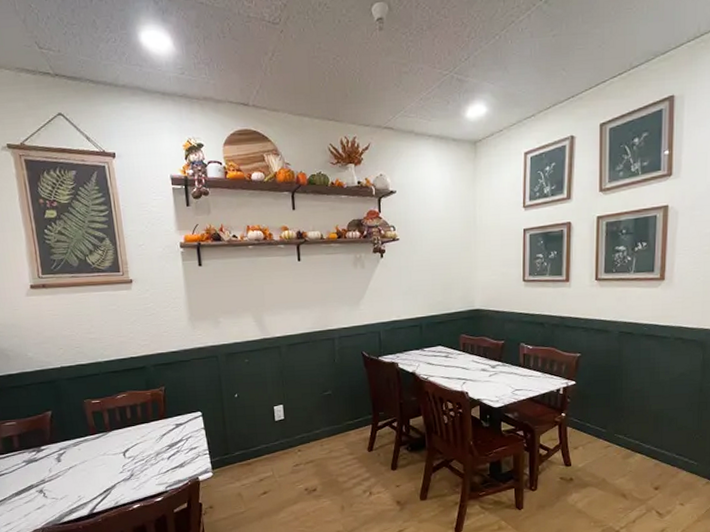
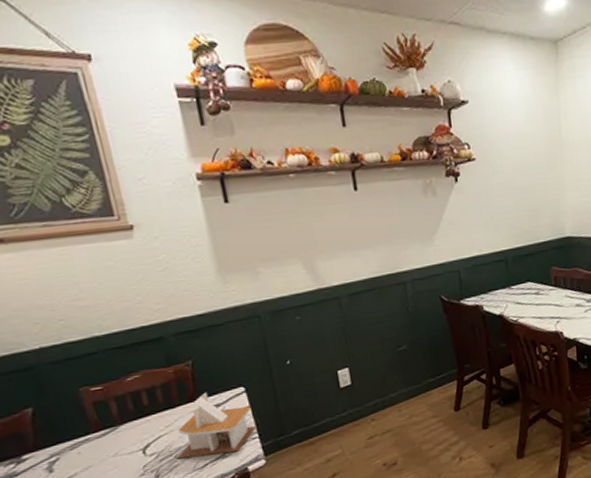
napkin holder: none [147,412,208,464] -> present [176,392,257,460]

